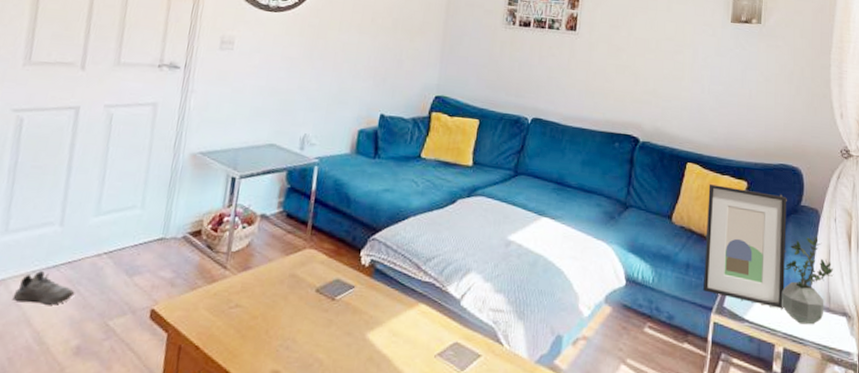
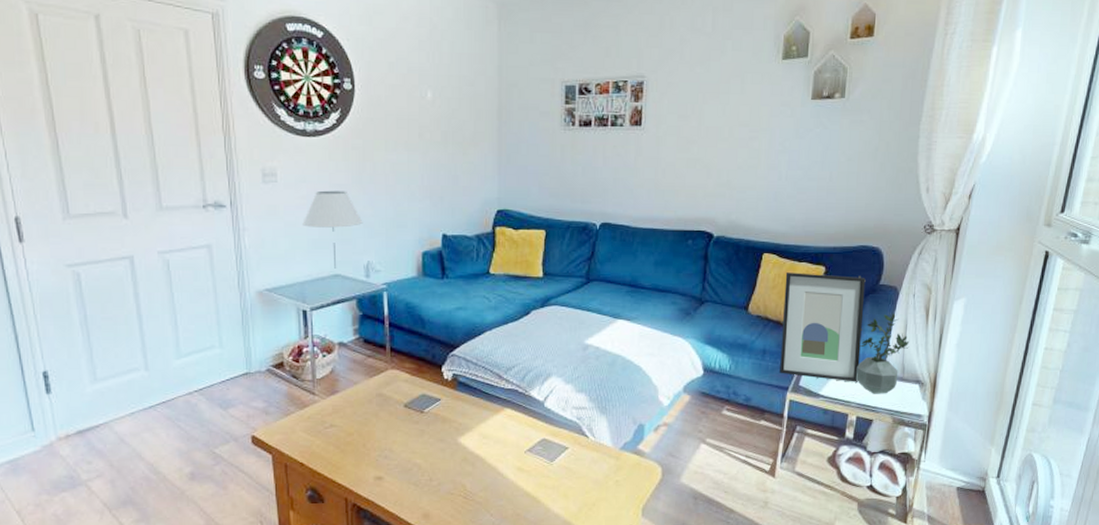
athletic shoe: present [13,271,76,305] -> none [119,412,177,440]
lamp shade: none [249,61,307,138] -> present [302,190,363,269]

